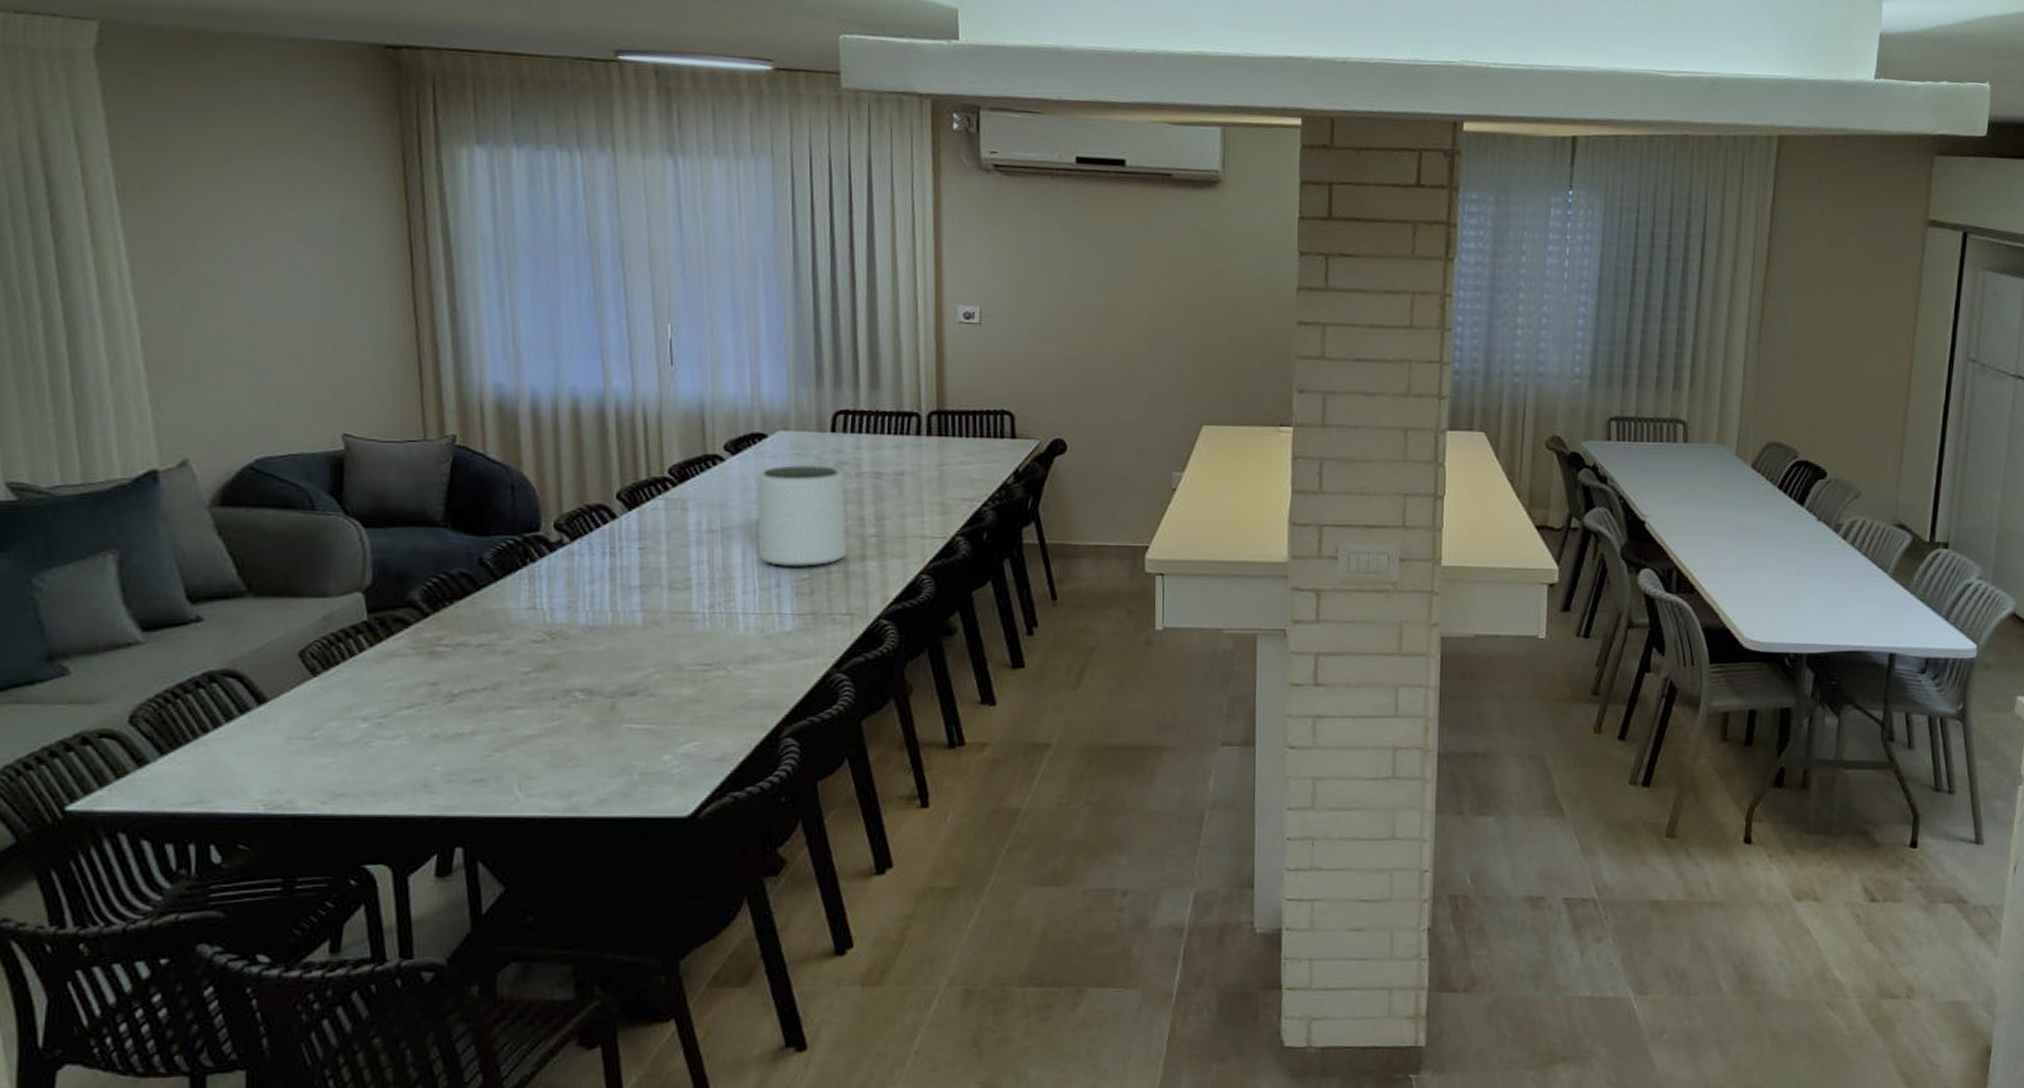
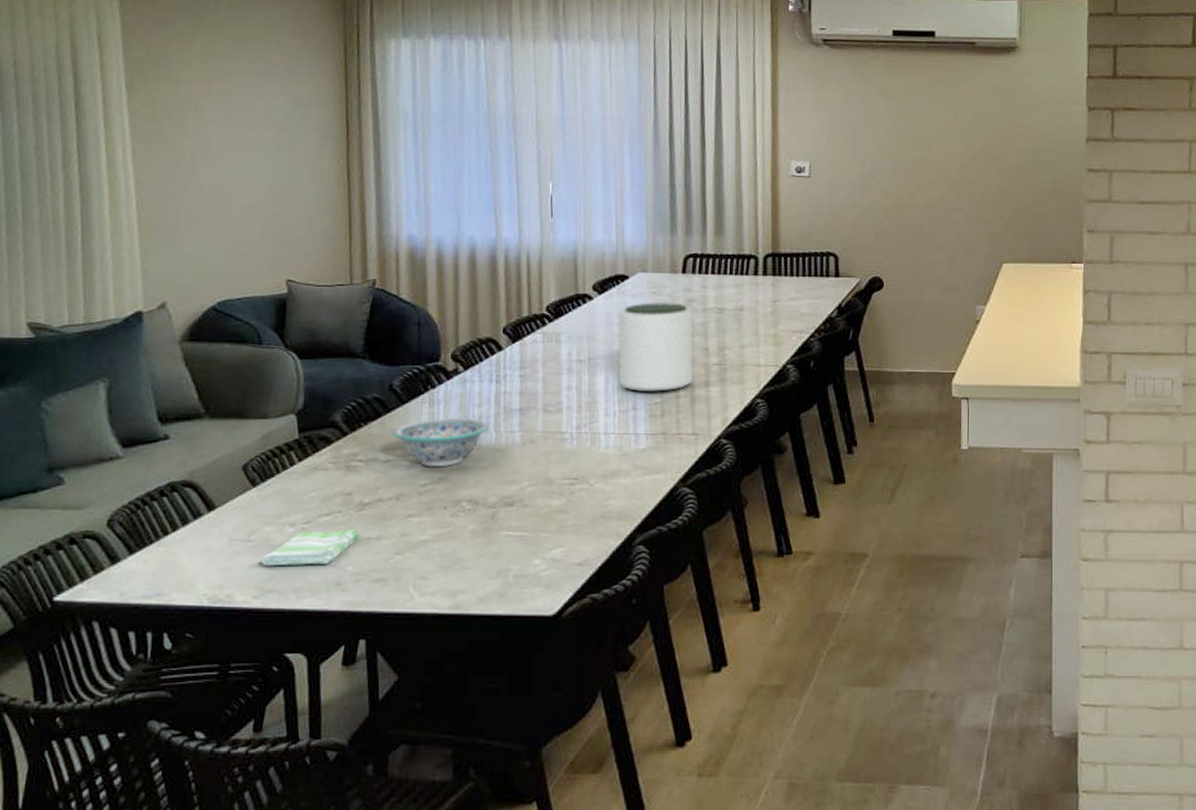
dish towel: none [329,722,450,767] -> present [261,528,360,566]
decorative bowl: none [485,596,604,653] -> present [392,418,489,467]

